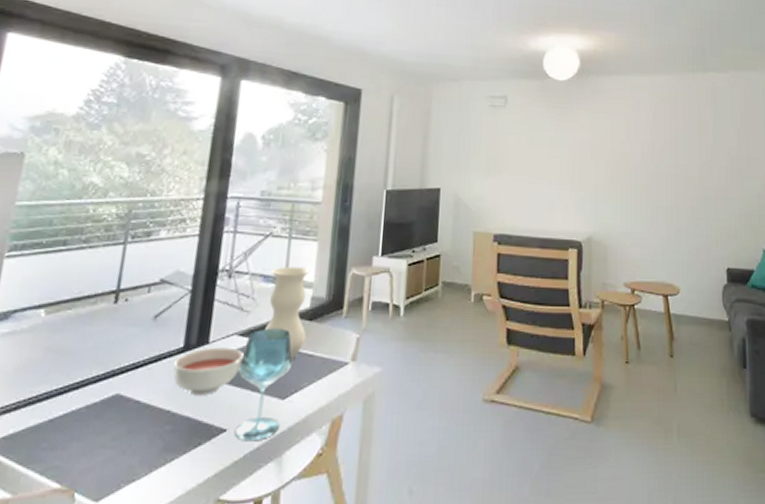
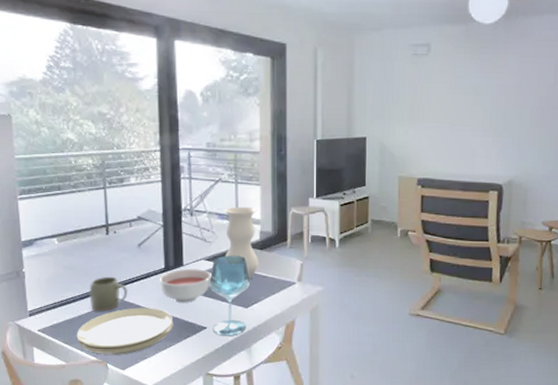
plate: none [37,404,183,480] -> present [76,307,174,356]
mug: none [70,360,128,413] -> present [89,276,128,312]

